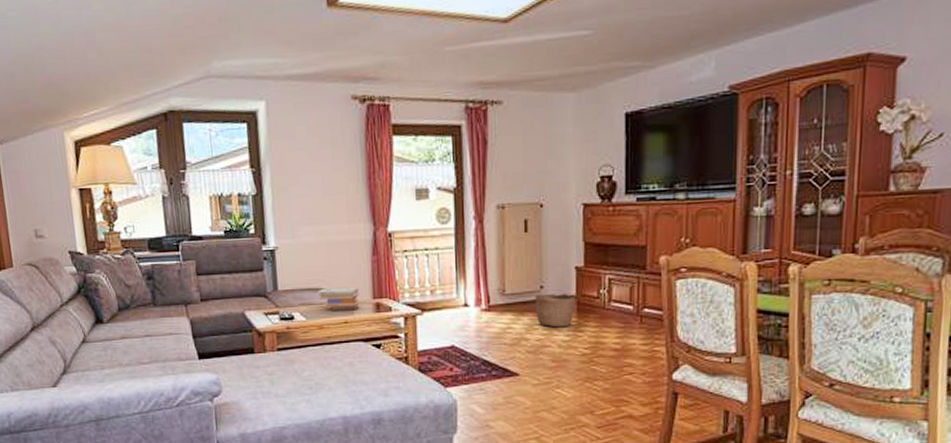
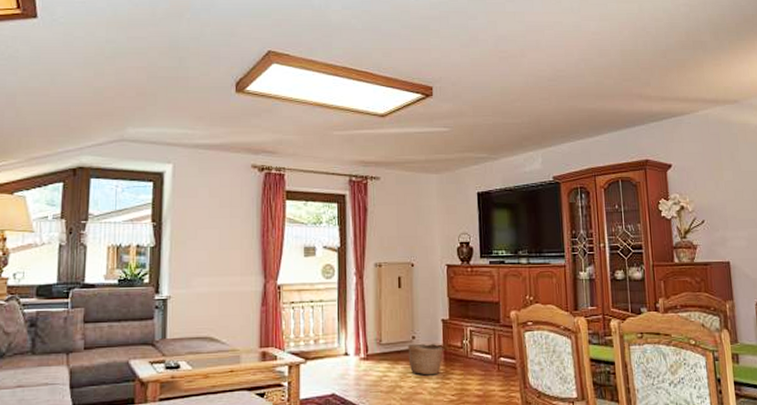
books: present [317,287,359,311] -> none [206,336,247,360]

